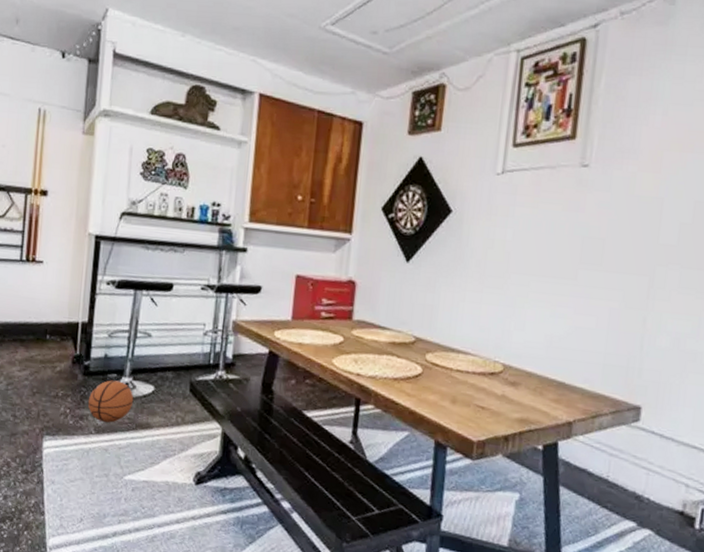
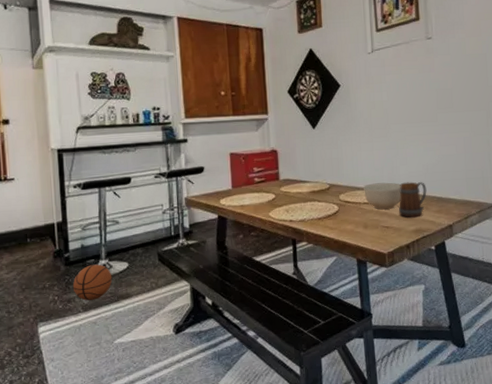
bowl: none [459,346,511,385] -> present [363,182,401,210]
beer mug: none [501,353,546,403] -> present [398,181,427,218]

